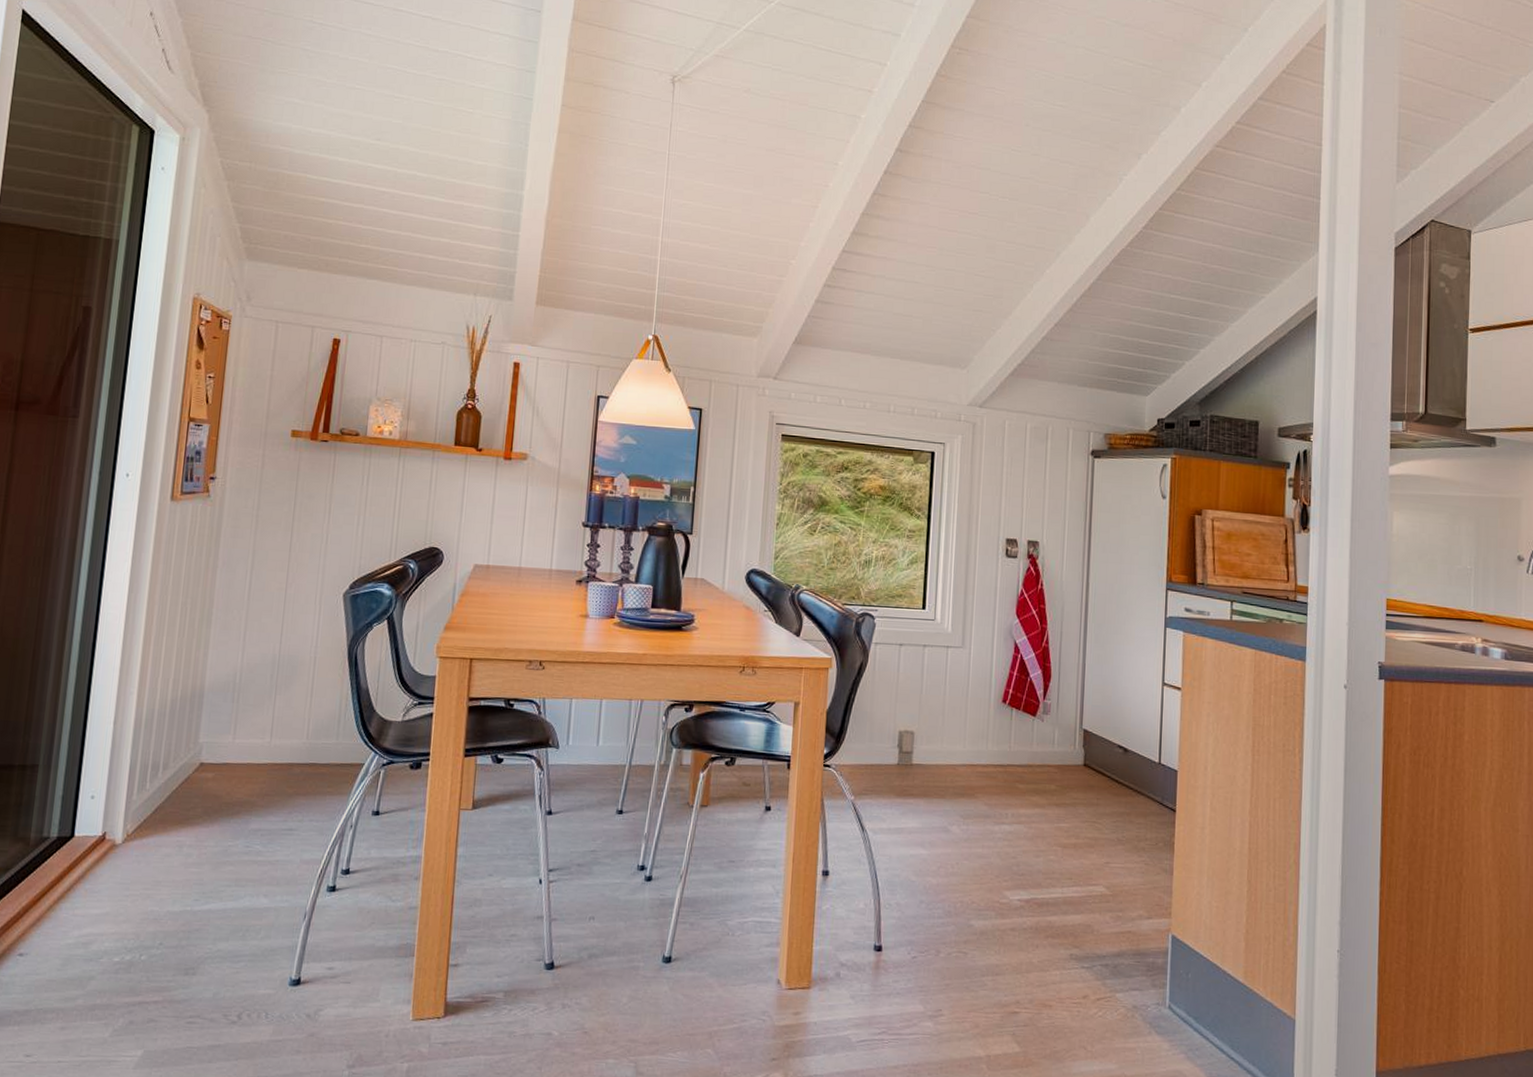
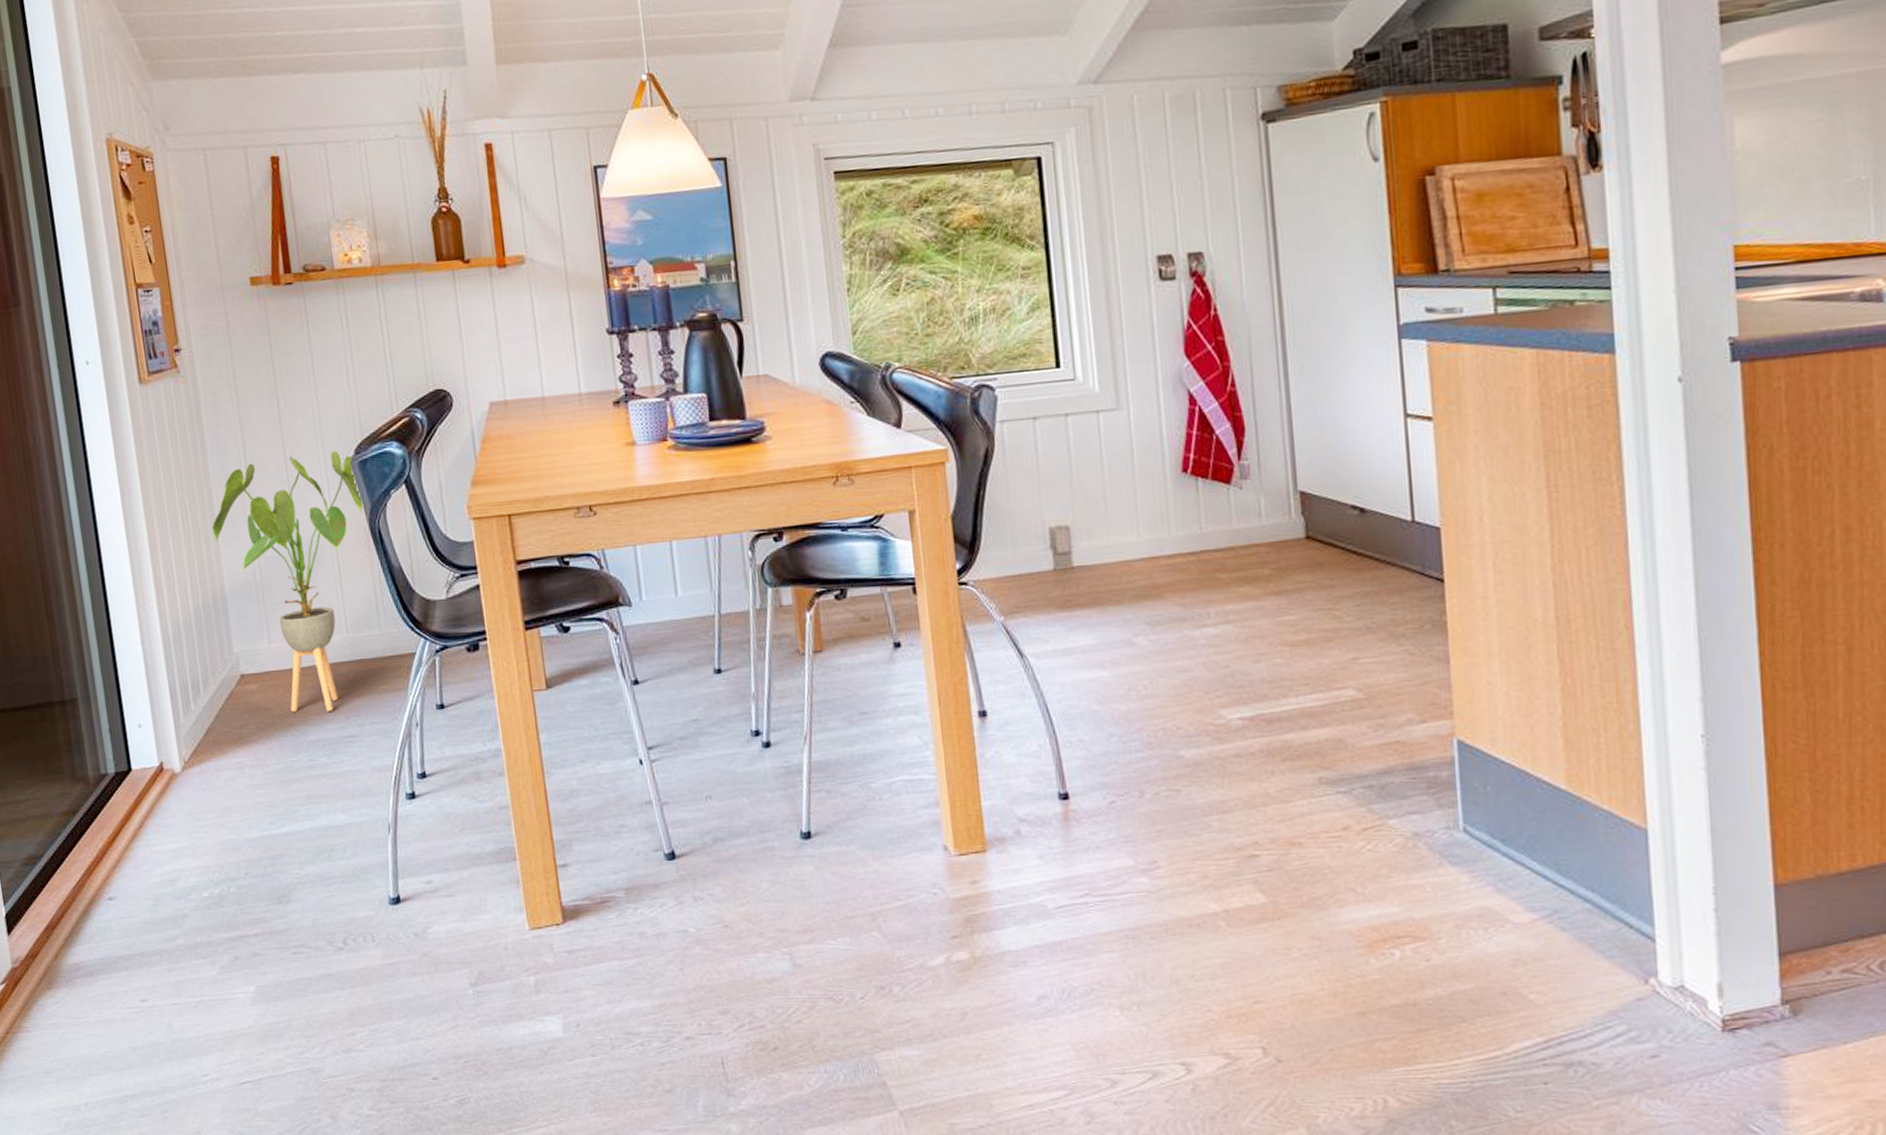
house plant: none [206,582,348,805] -> present [212,450,364,712]

